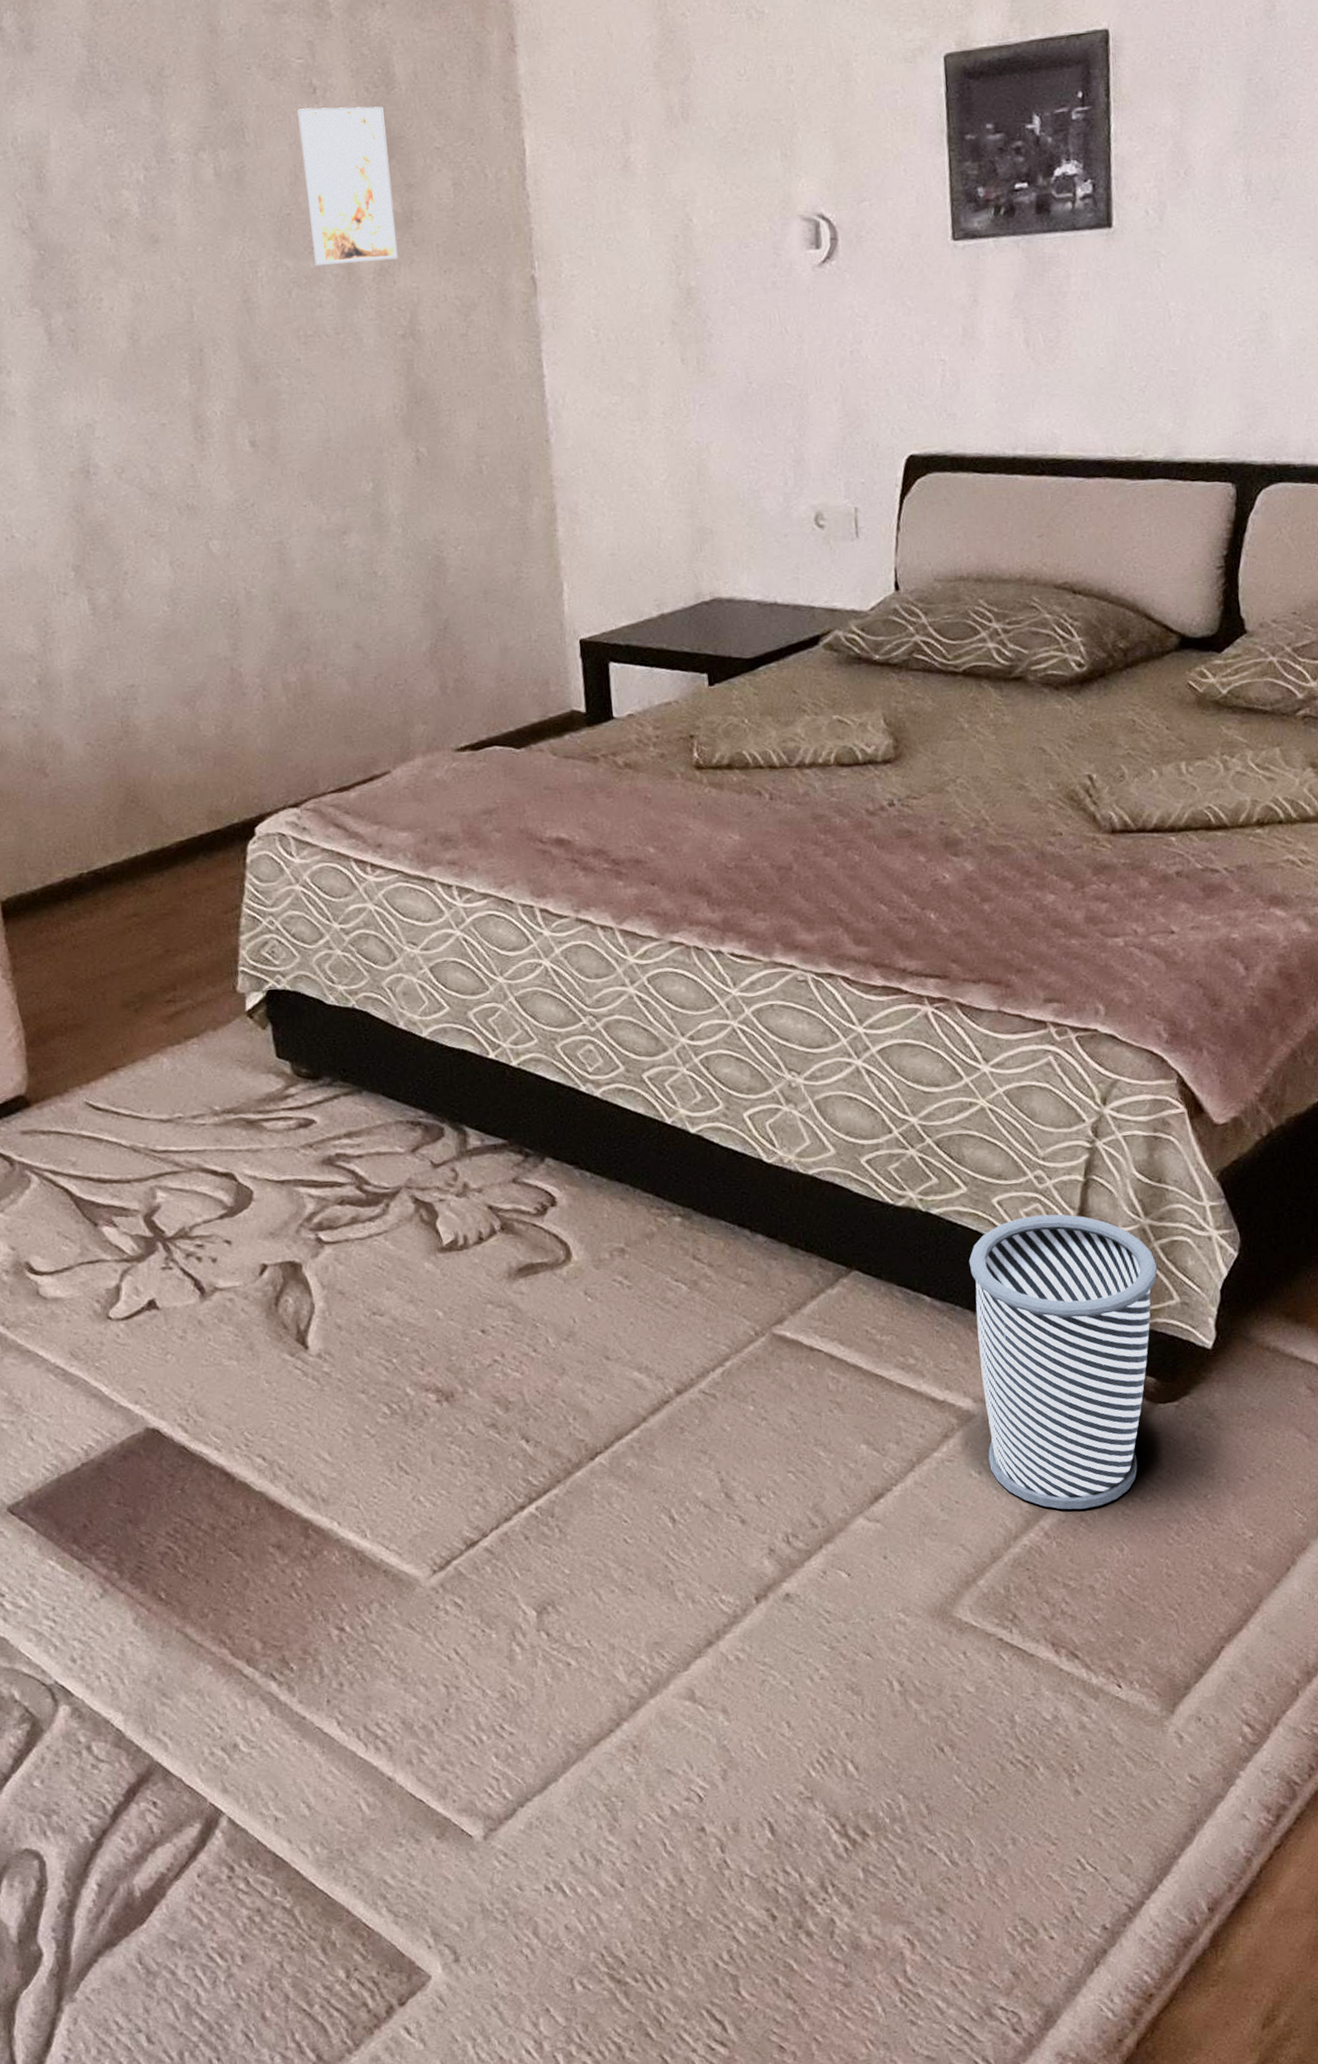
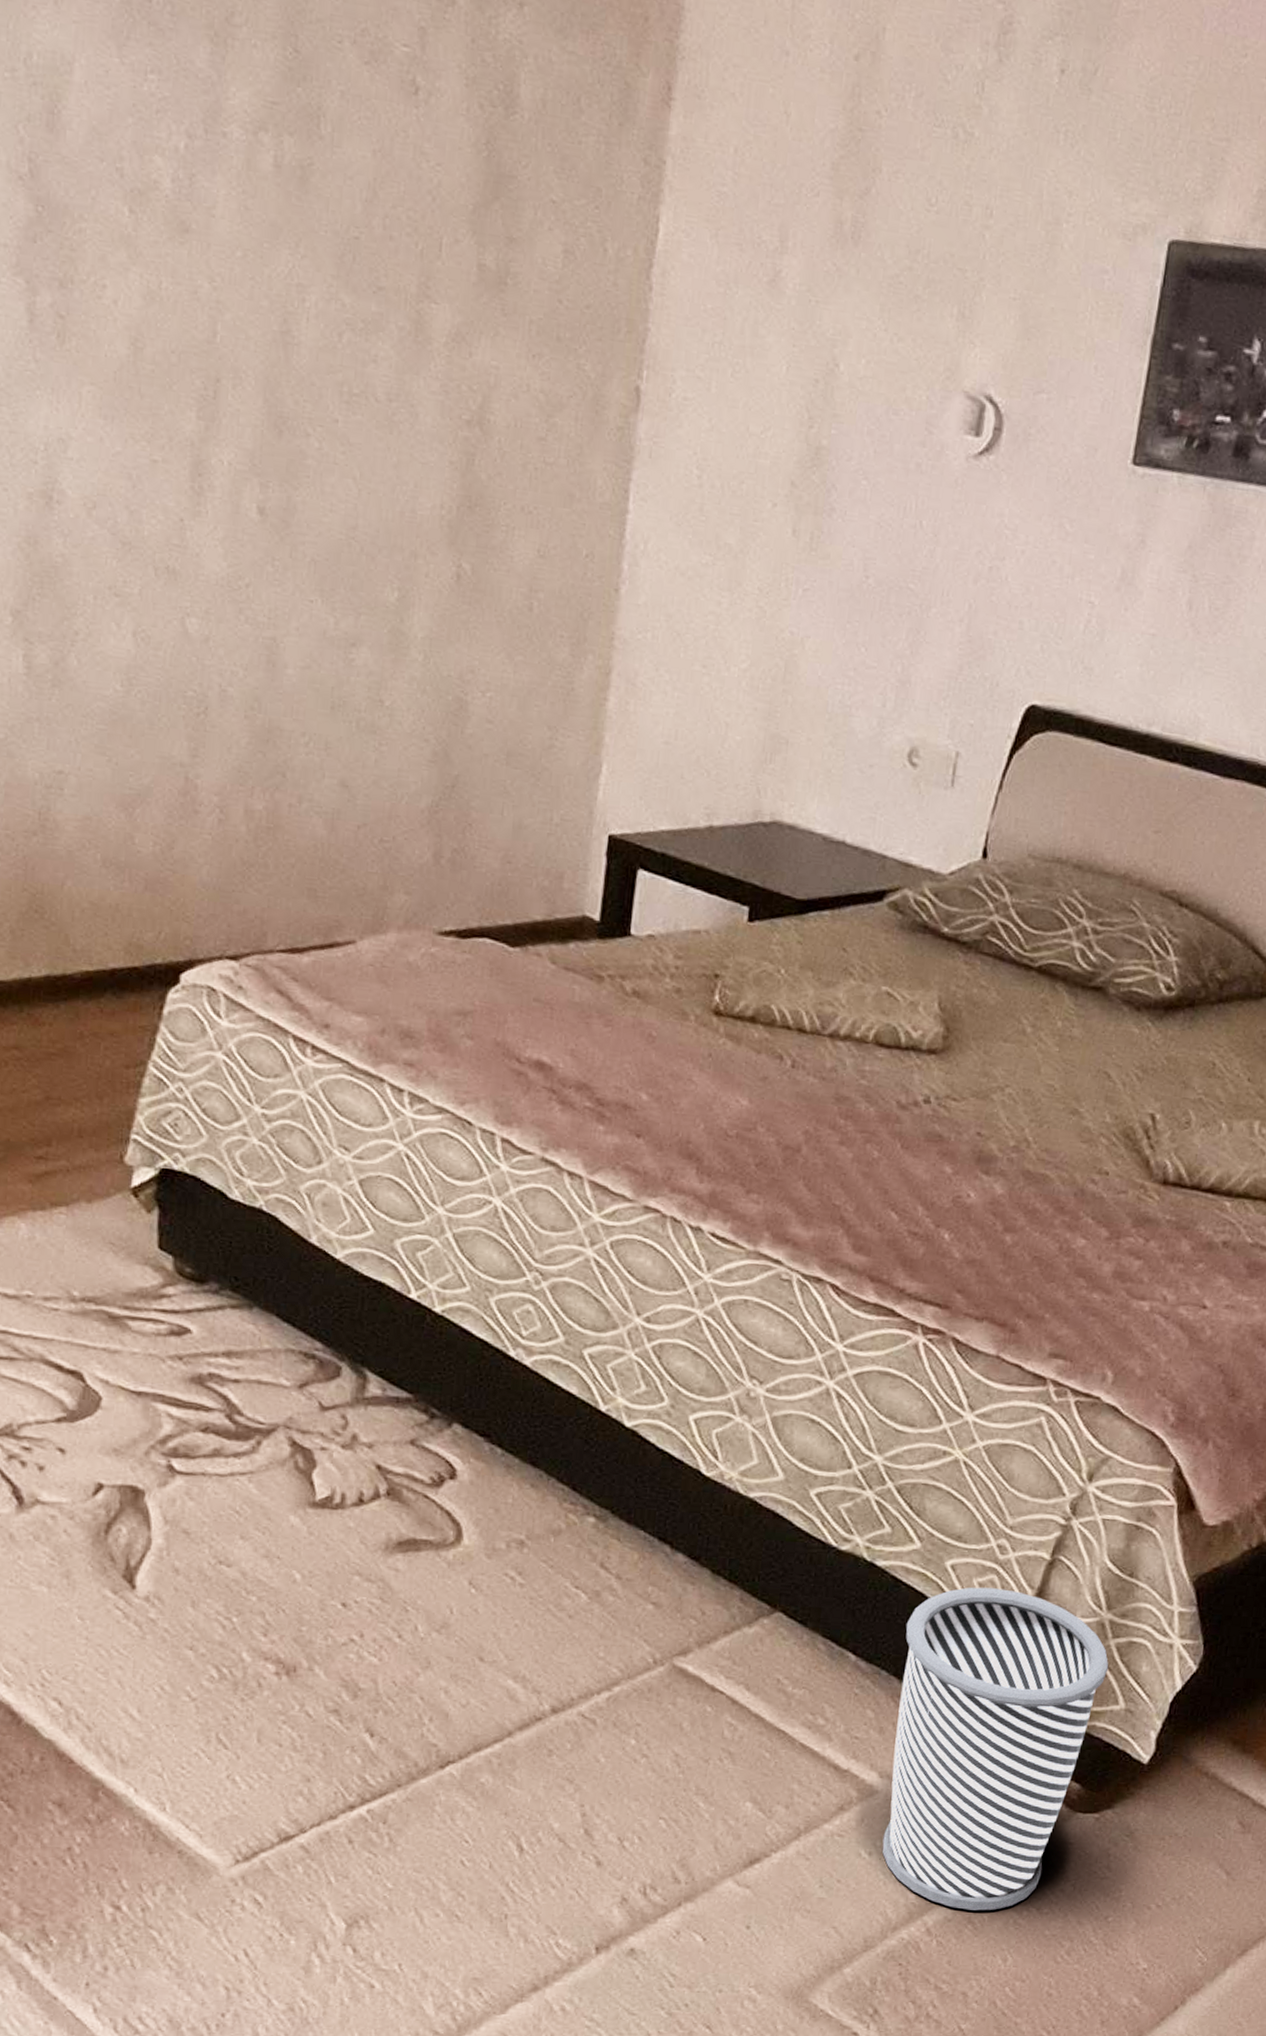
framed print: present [297,106,398,266] -> none [378,109,497,326]

